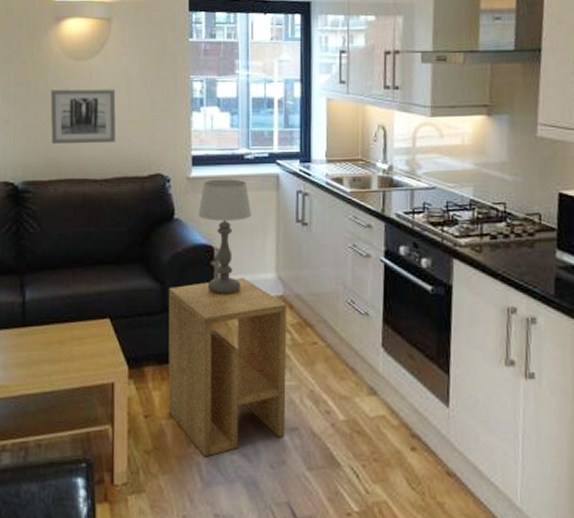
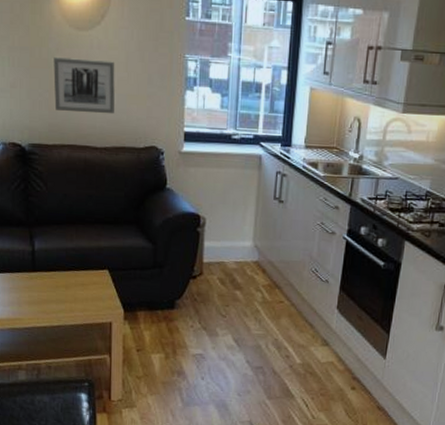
side table: present [168,278,287,457] -> none [156,243,260,384]
table lamp: present [197,179,251,294] -> none [187,155,235,257]

